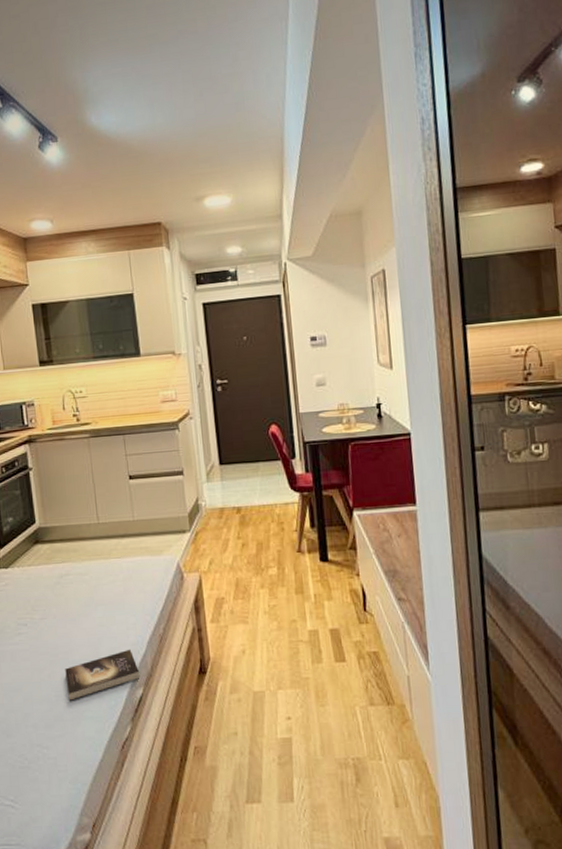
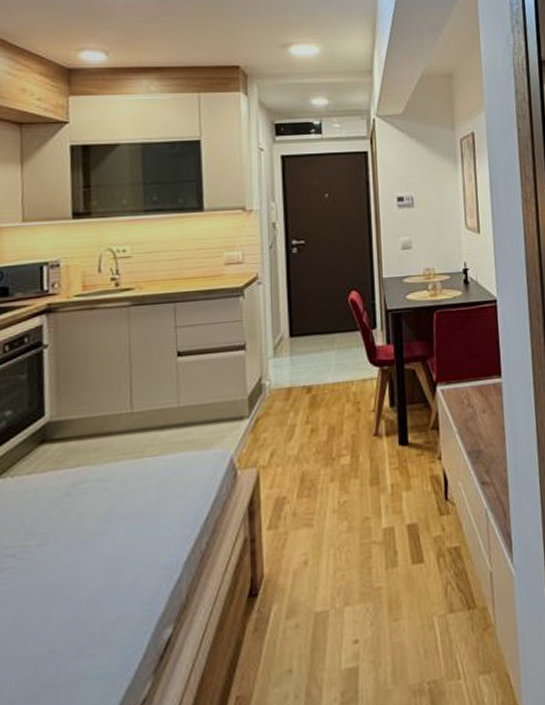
book: present [65,649,140,701] -> none [65,574,171,657]

